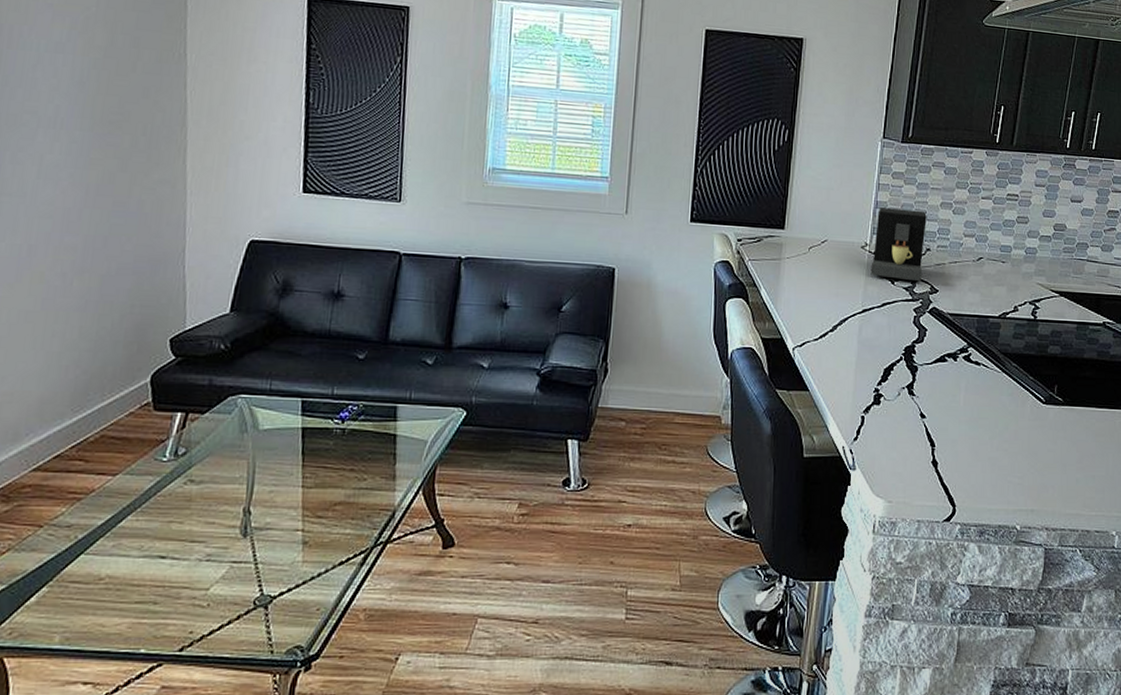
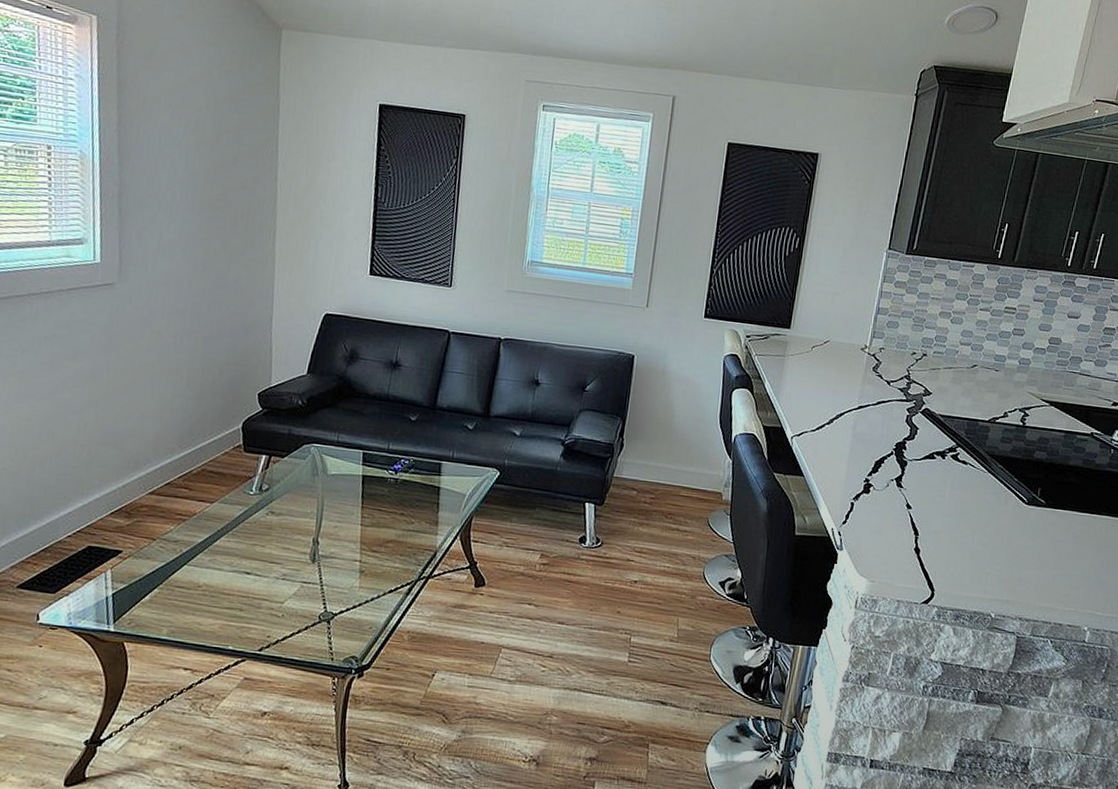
coffee maker: present [870,207,927,282] -> none [868,313,926,384]

